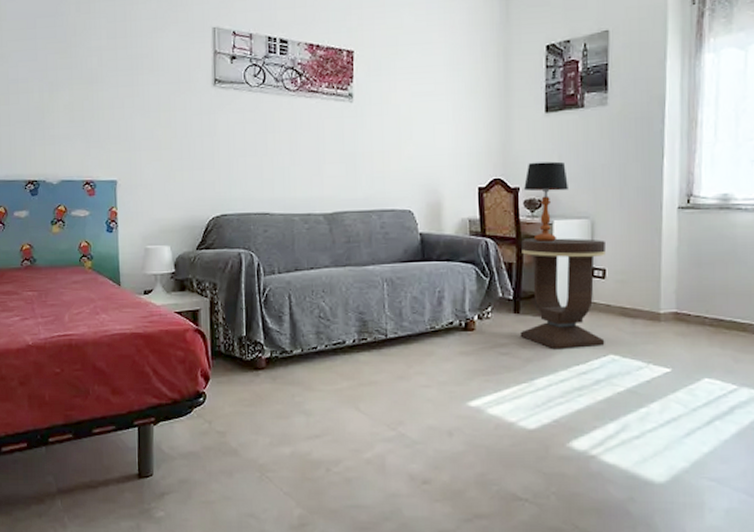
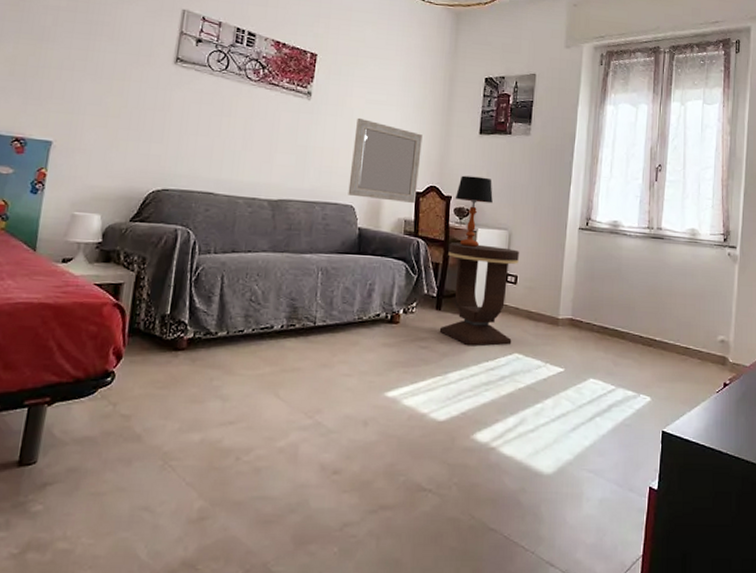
home mirror: none [404,113,480,201] -> present [348,117,423,204]

